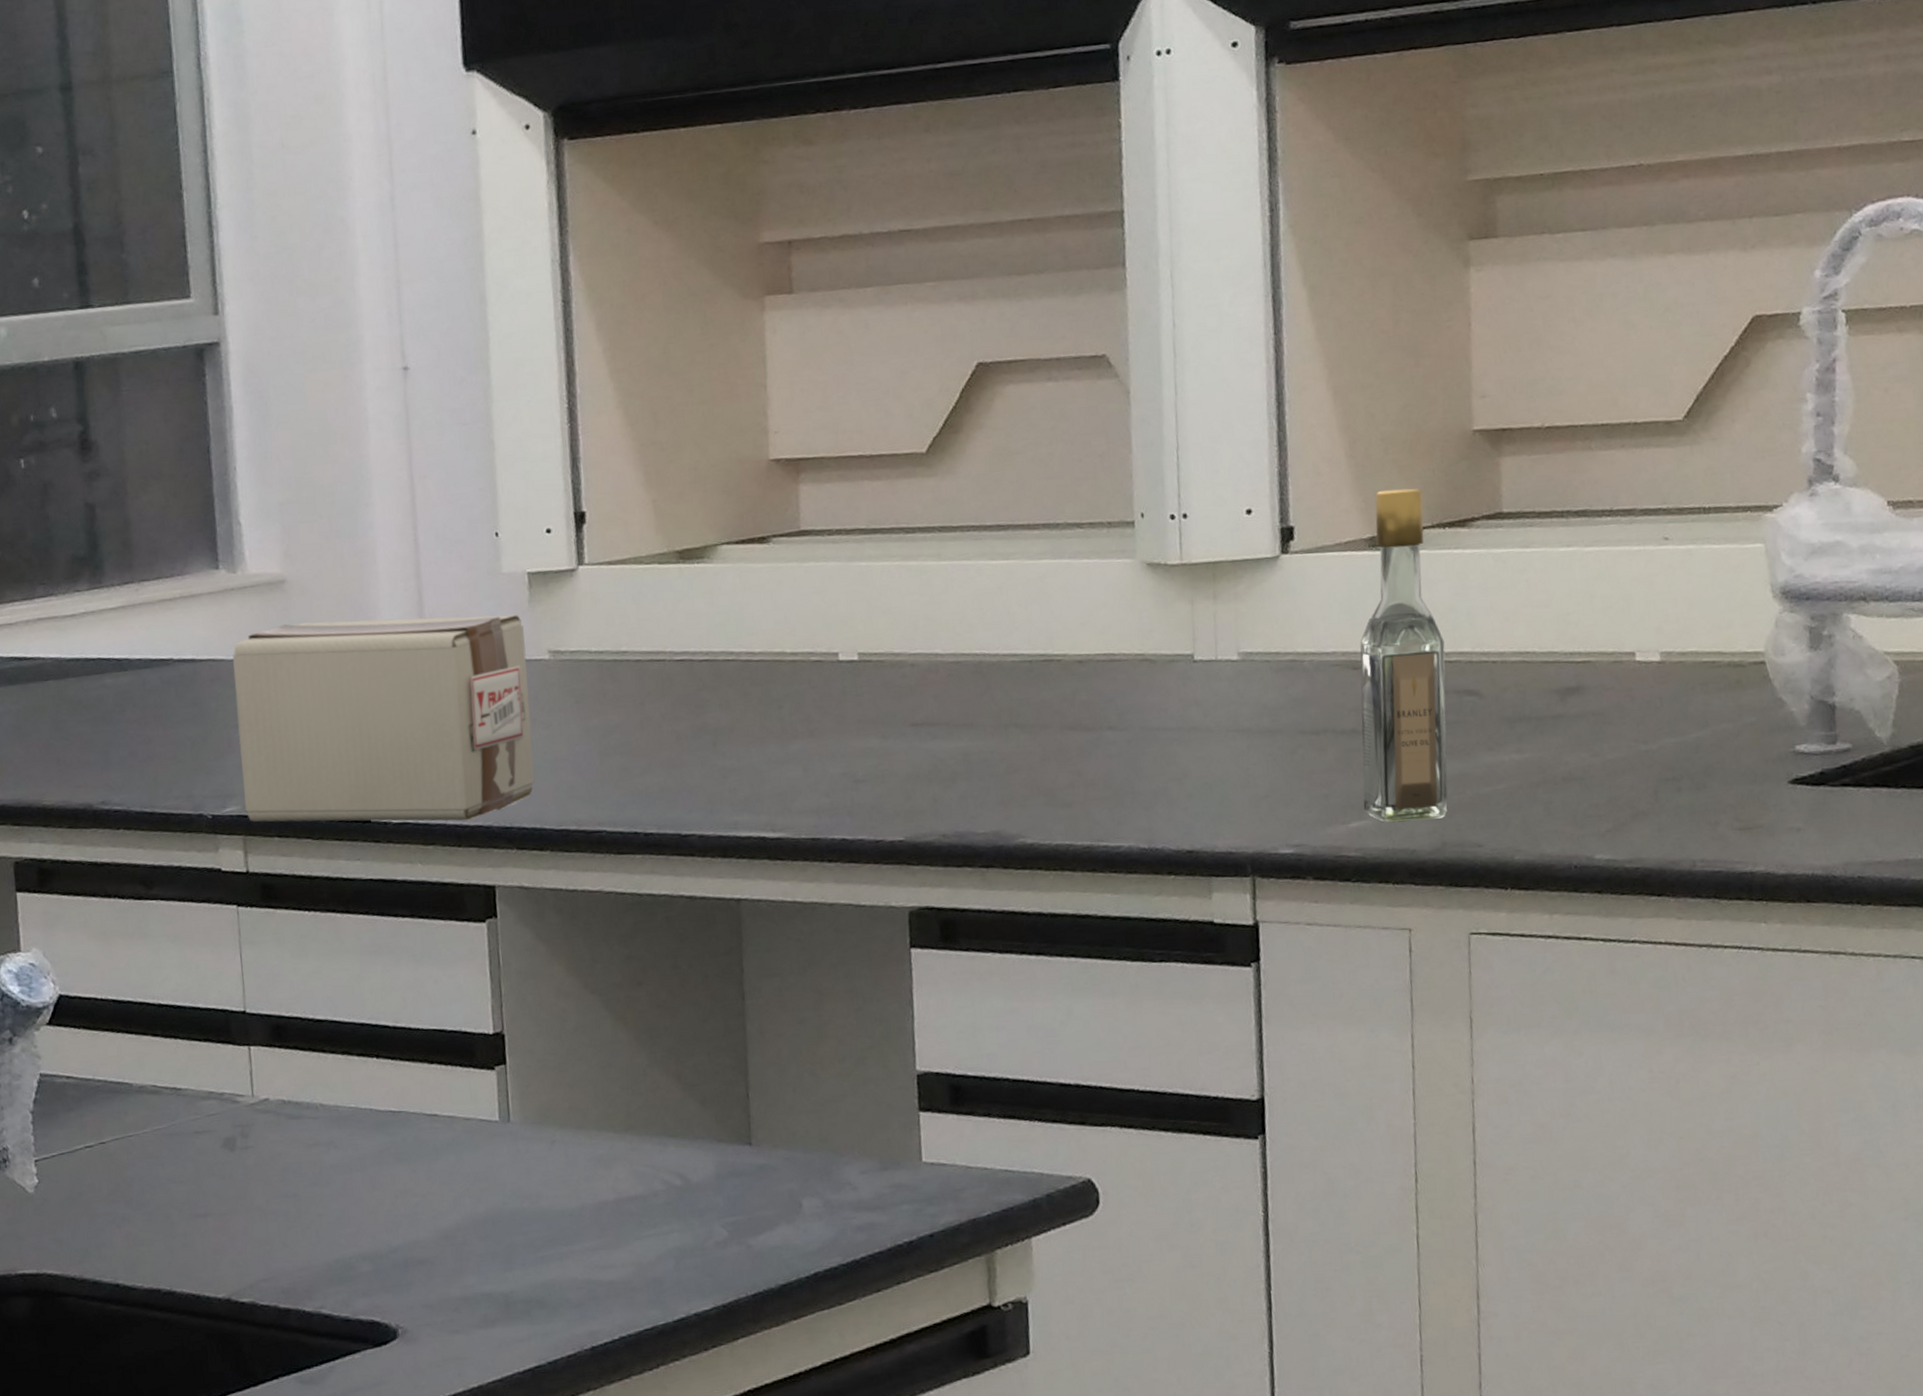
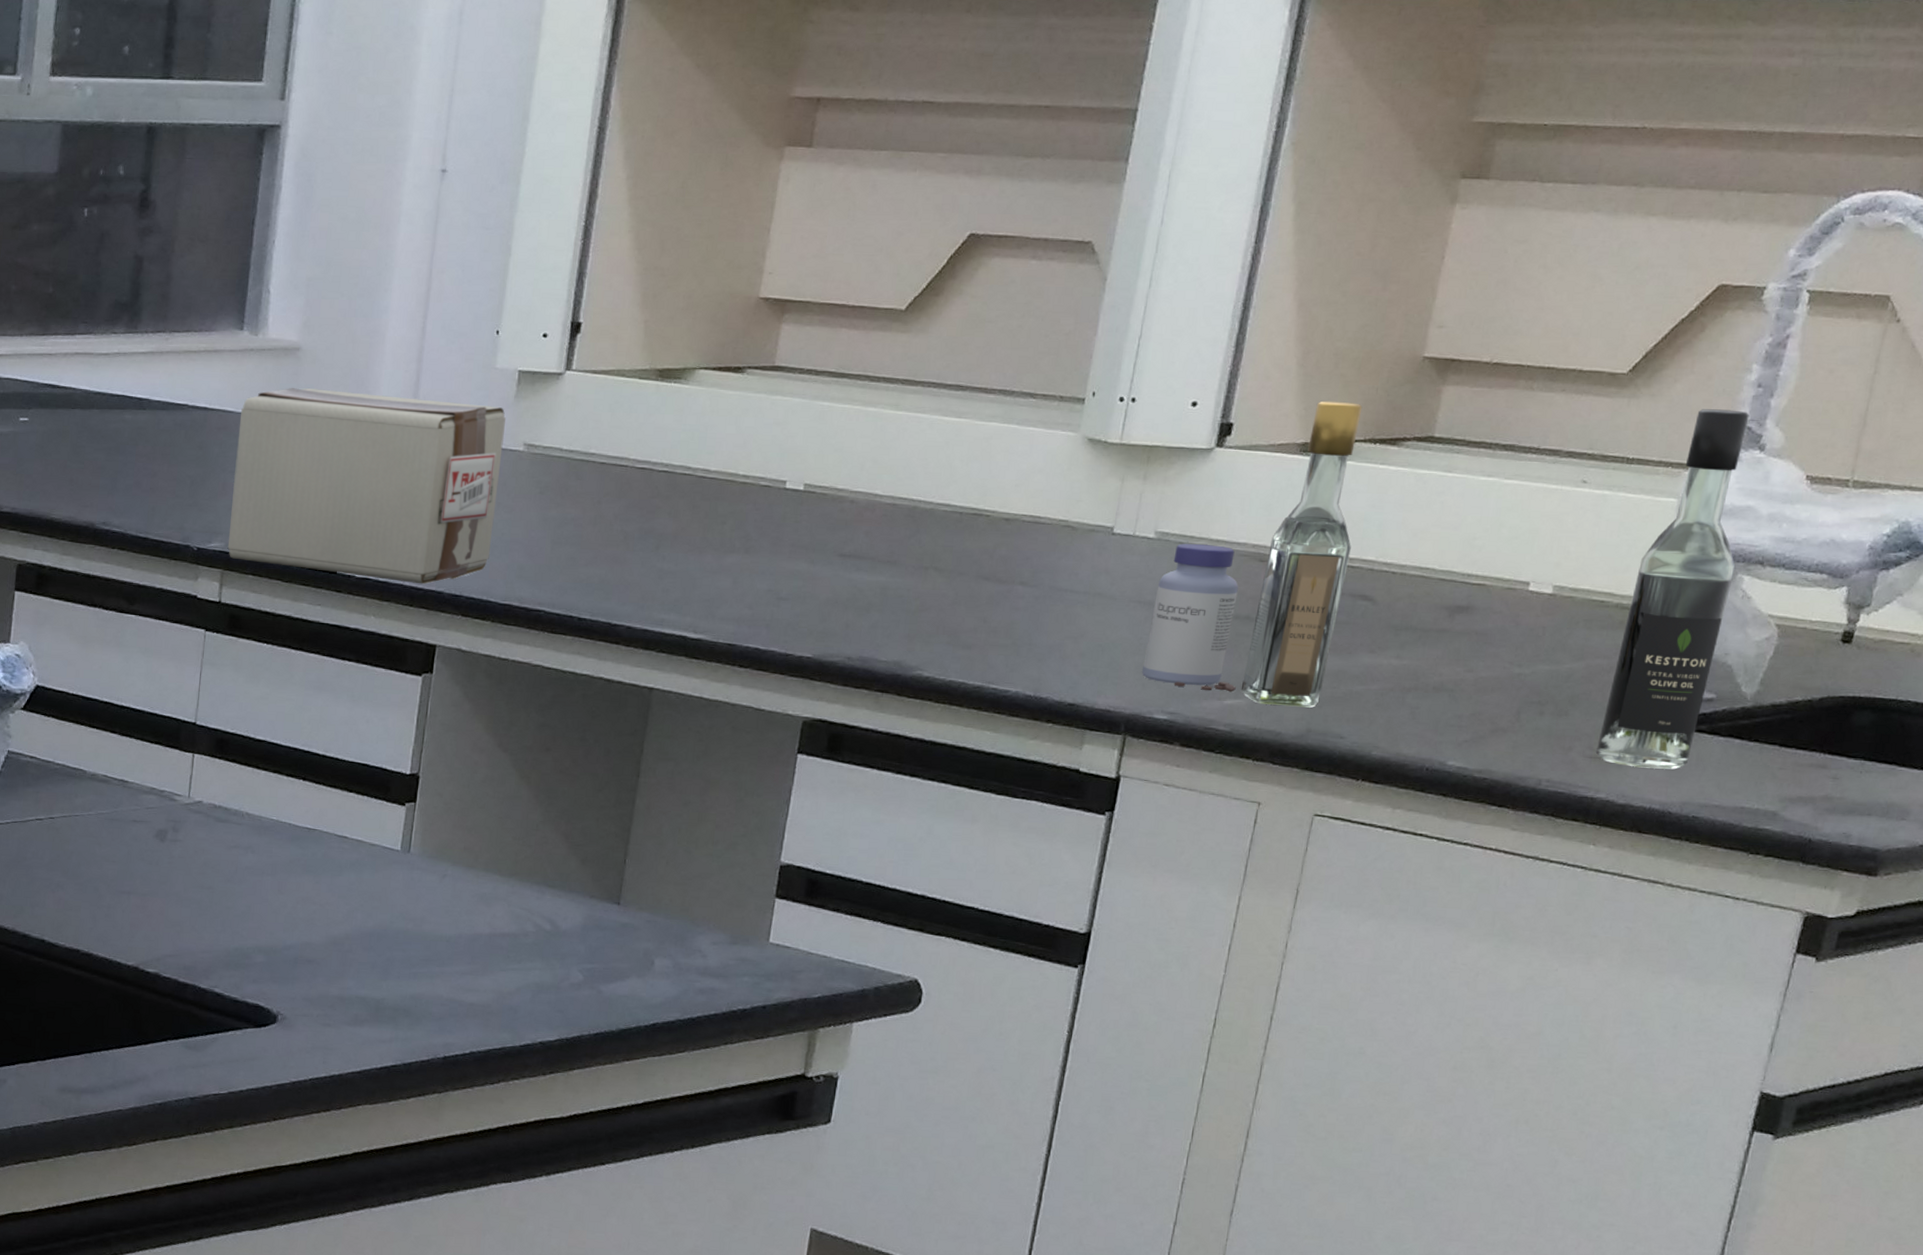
medicine bottle: none [1252,658,1359,817] -> present [1141,544,1239,692]
bottle: none [1741,443,1840,833] -> present [1595,409,1750,769]

